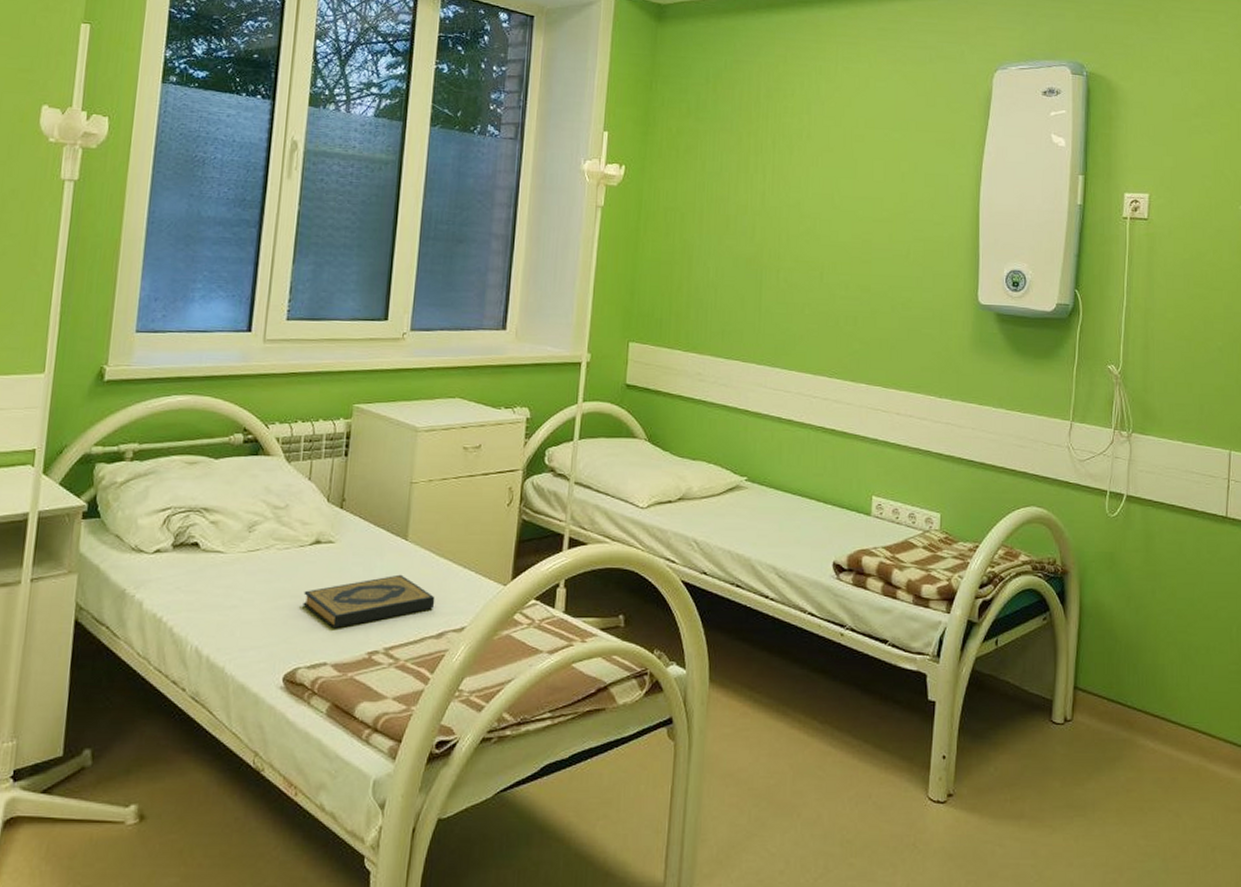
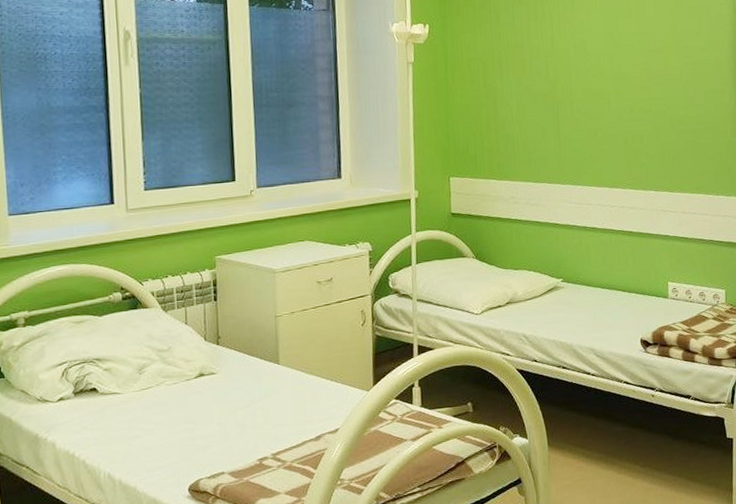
hardback book: present [303,574,435,629] -> none [195,393,310,444]

